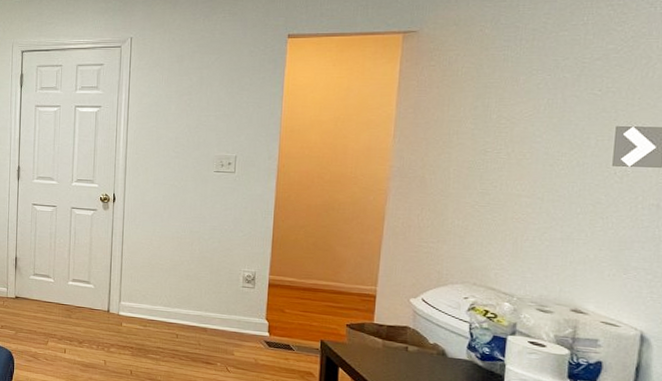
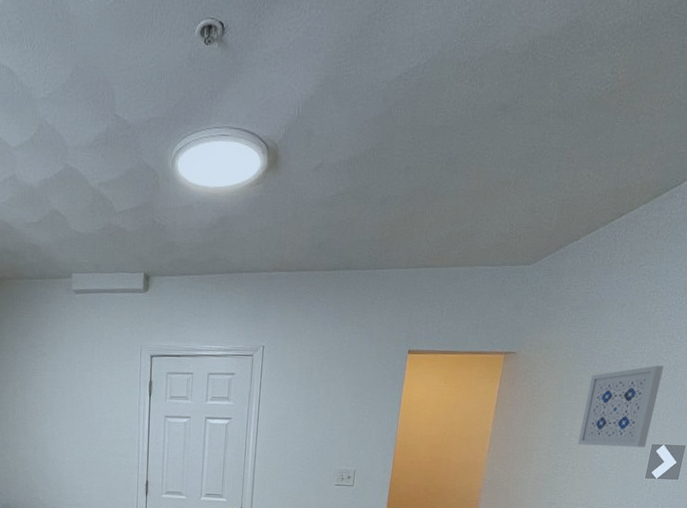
wall art: none [510,37,618,130] -> present [577,365,664,447]

